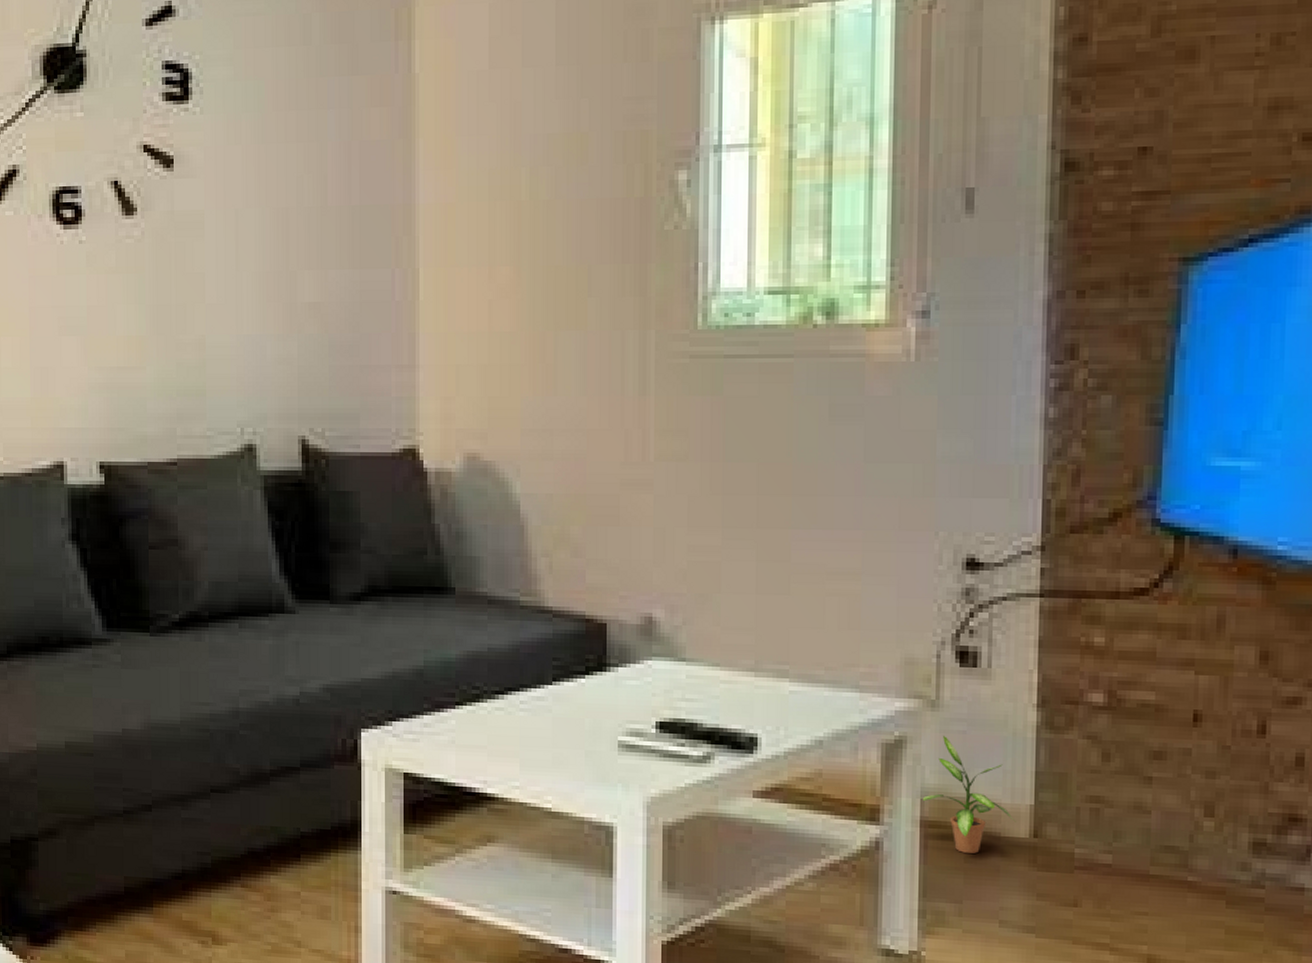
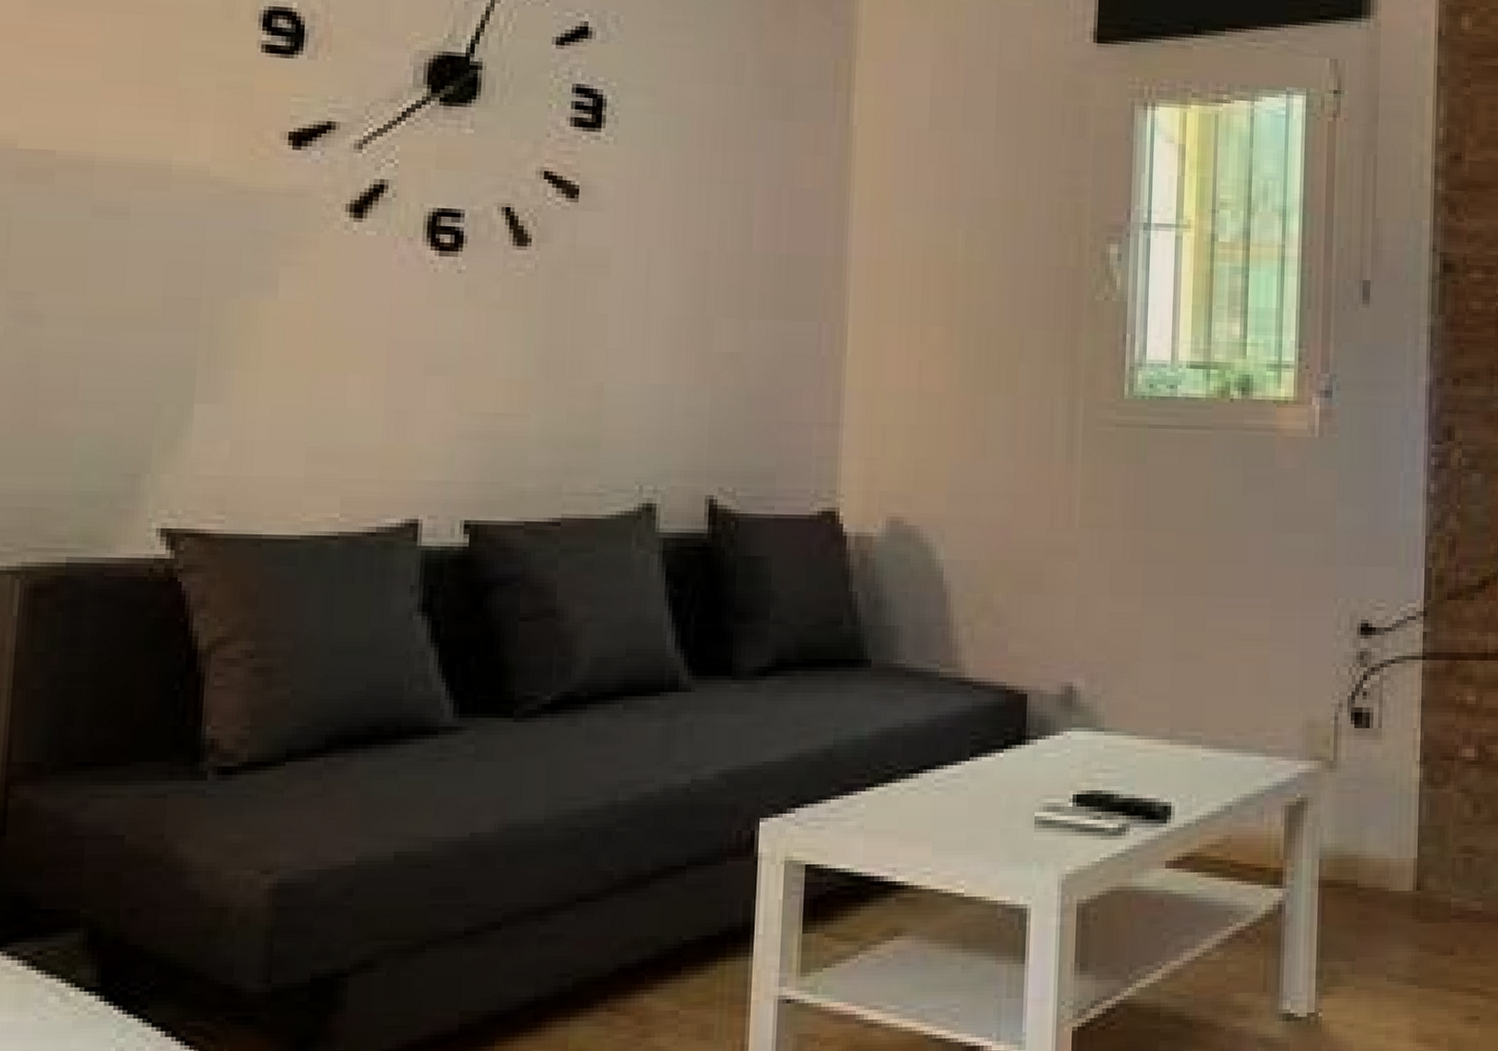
potted plant: present [920,735,1016,853] -> none [1319,795,1402,910]

